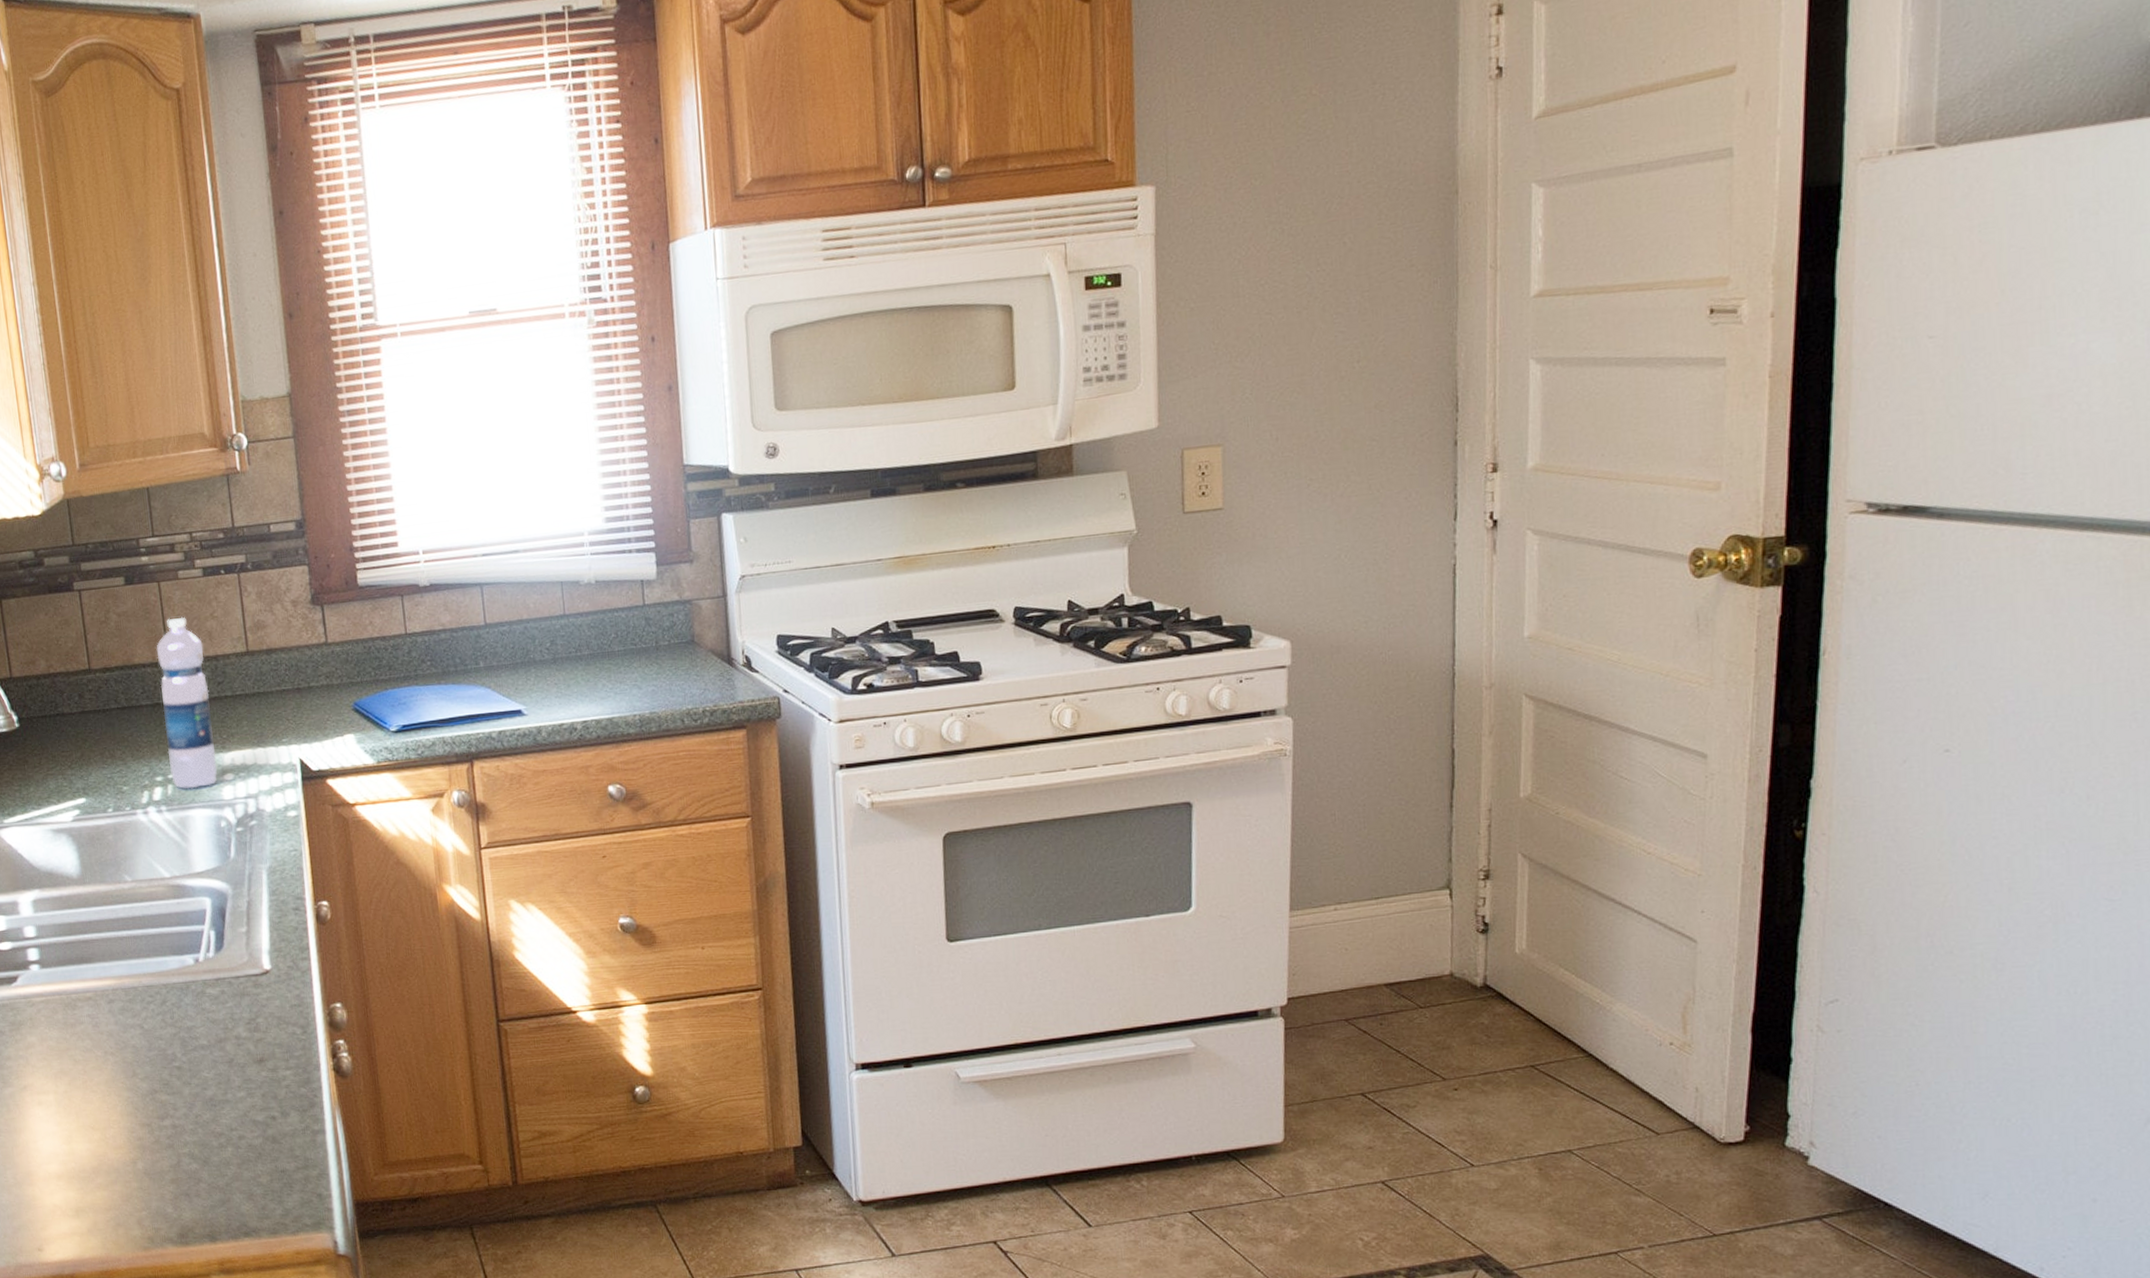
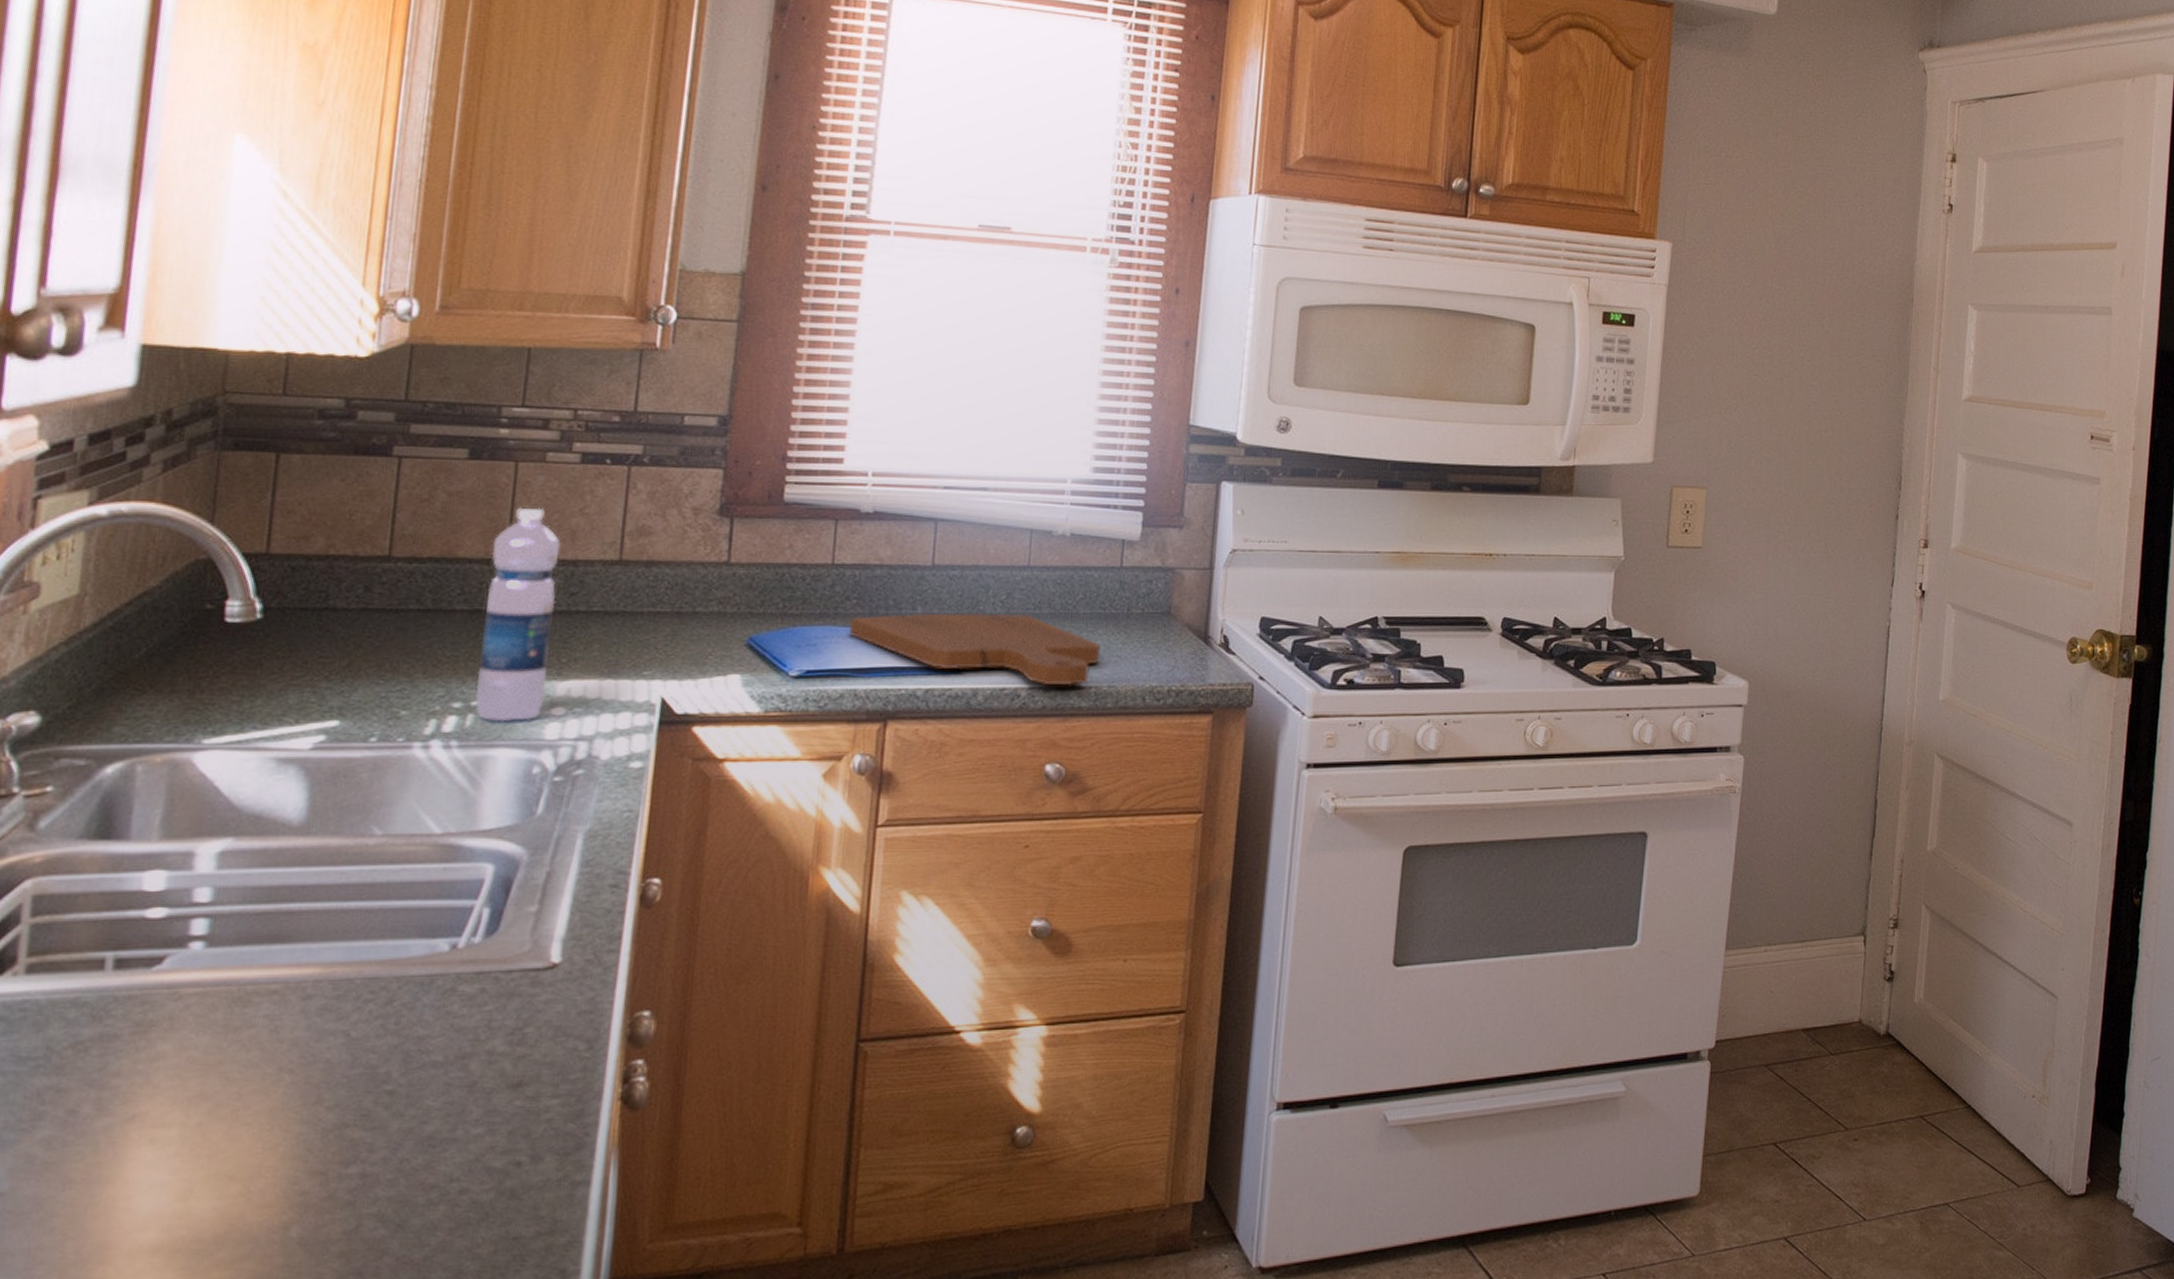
cutting board: none [429,658,639,717] -> present [849,612,1101,686]

